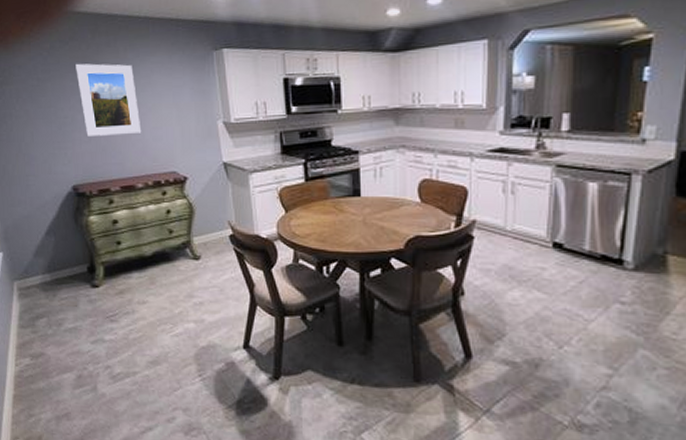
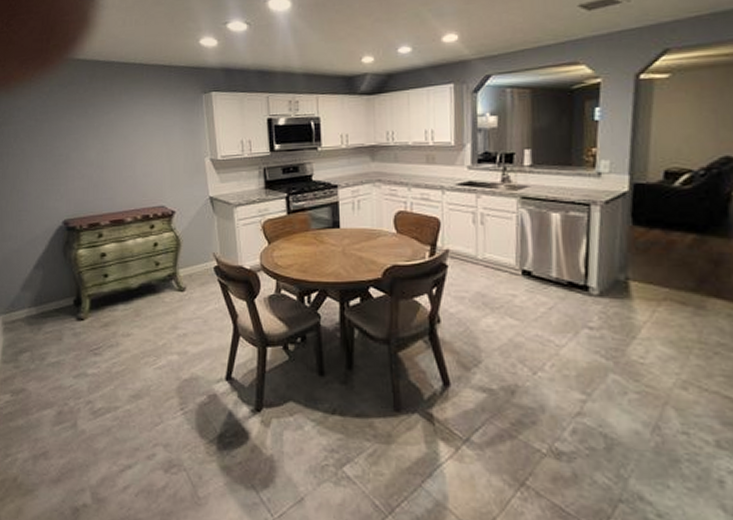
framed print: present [75,63,142,136] -> none [73,105,133,173]

